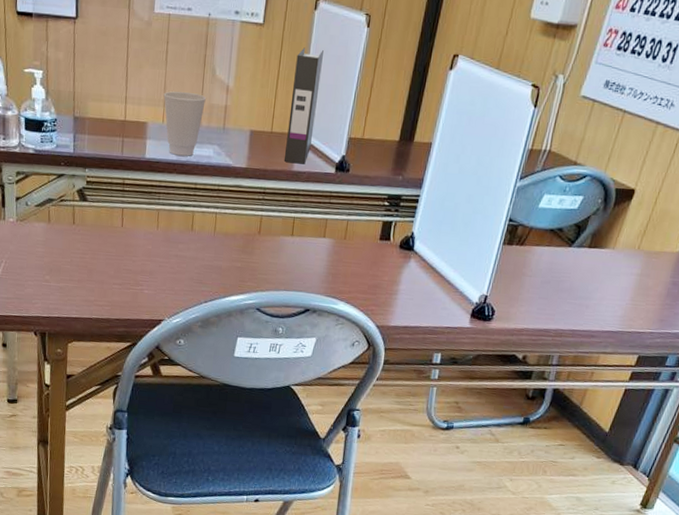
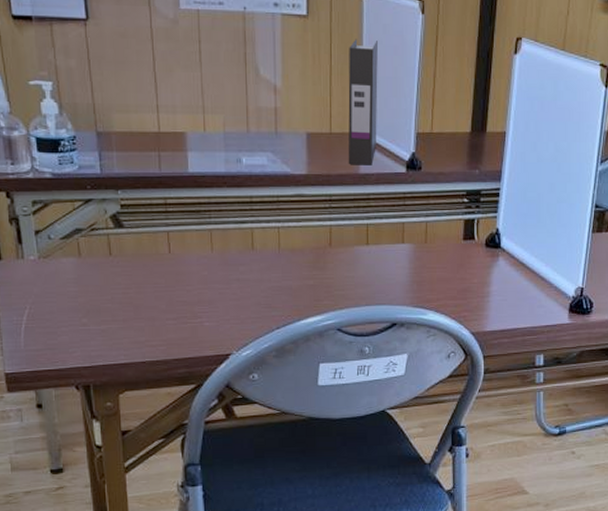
cup: present [163,91,206,156] -> none [201,95,252,167]

